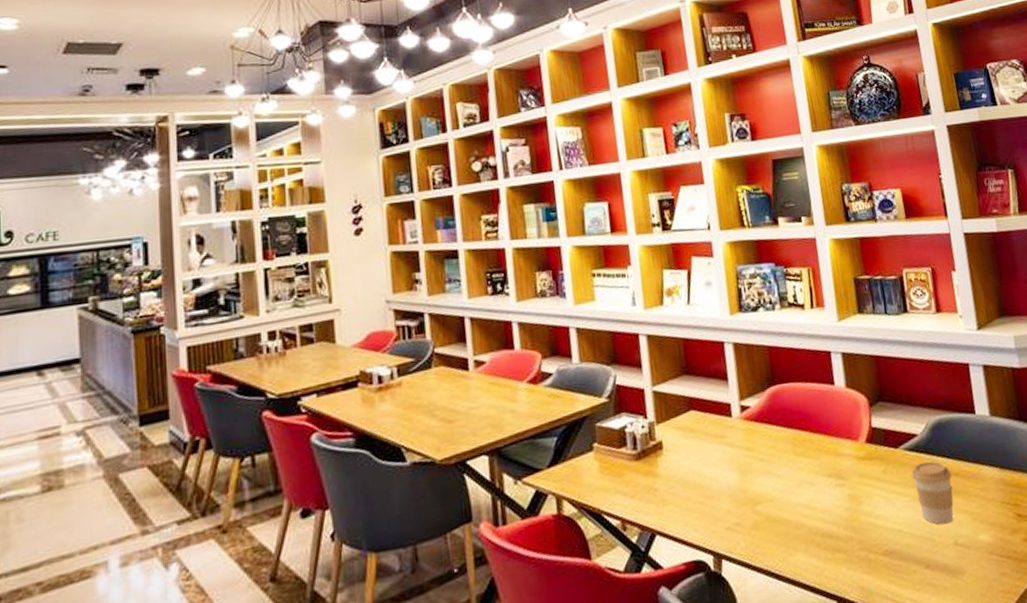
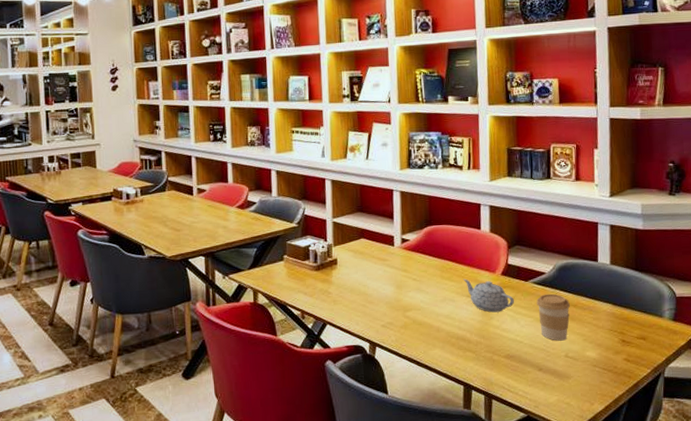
teapot: none [821,452,885,495] -> present [463,278,514,313]

